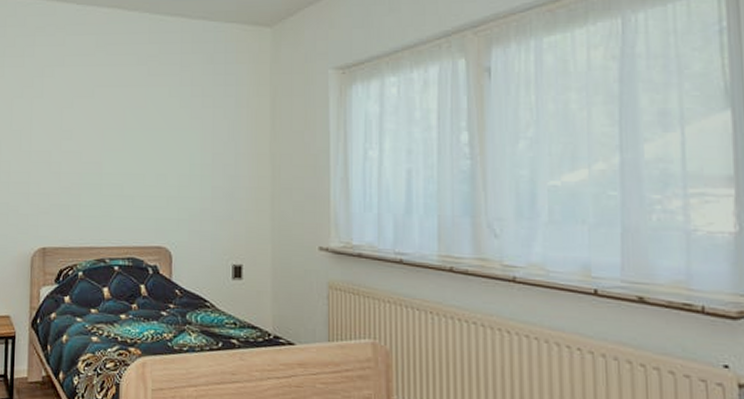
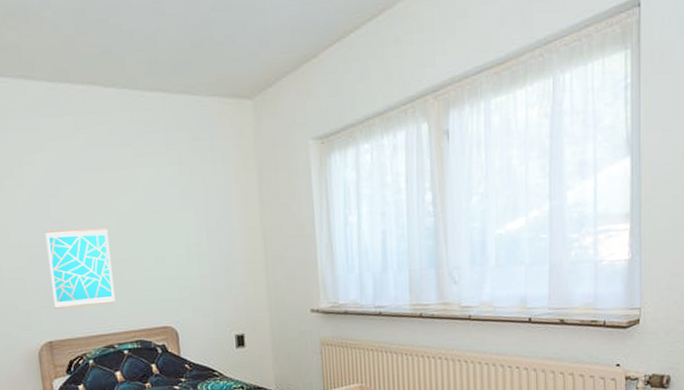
wall art: none [53,139,114,217] -> present [45,227,116,309]

